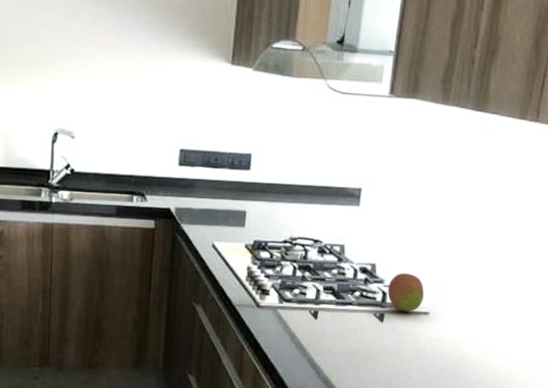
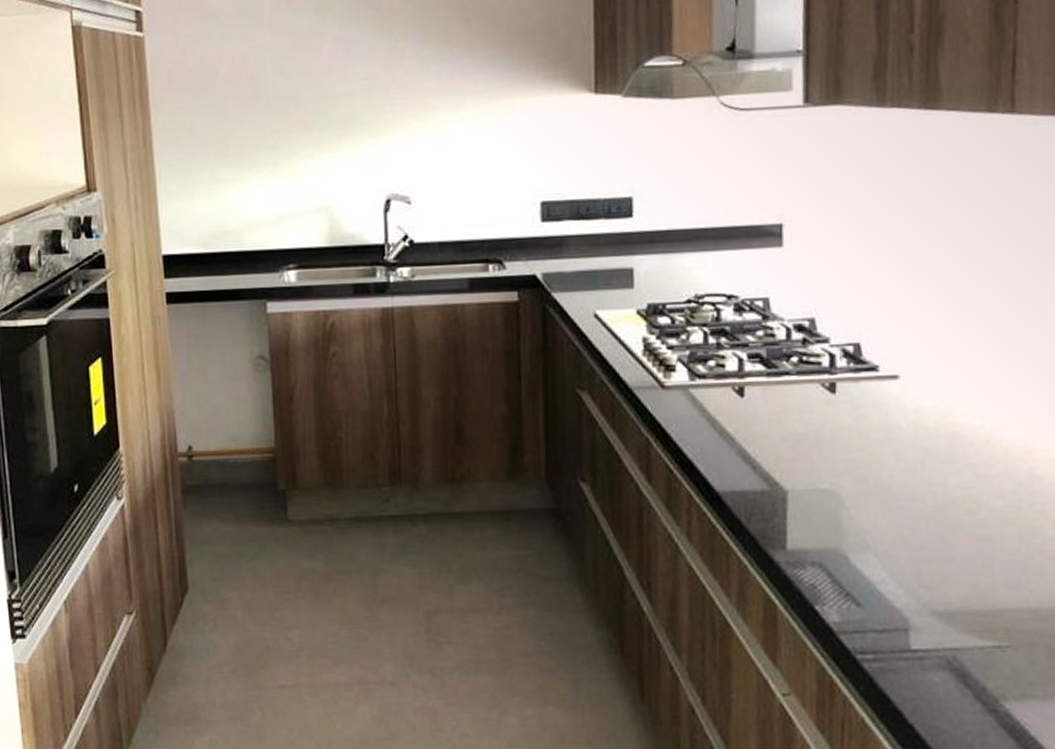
fruit: present [387,273,425,312] -> none [836,327,889,378]

